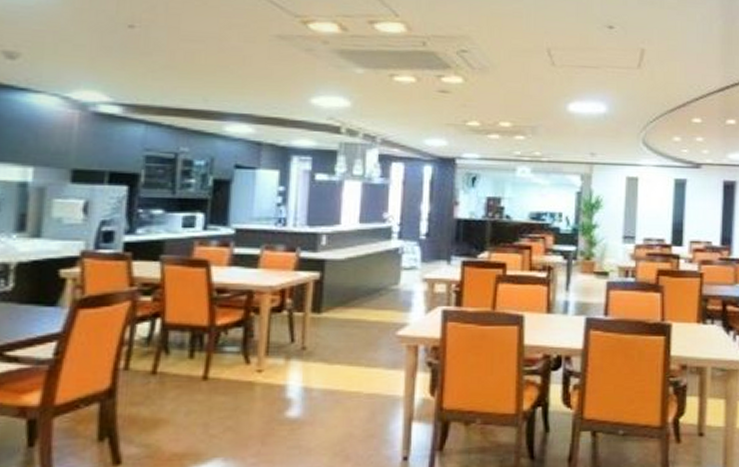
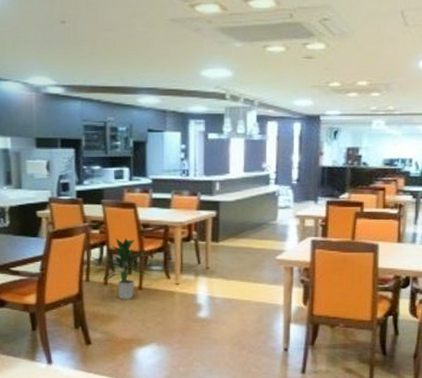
indoor plant: none [149,307,220,395] -> present [102,237,149,299]

